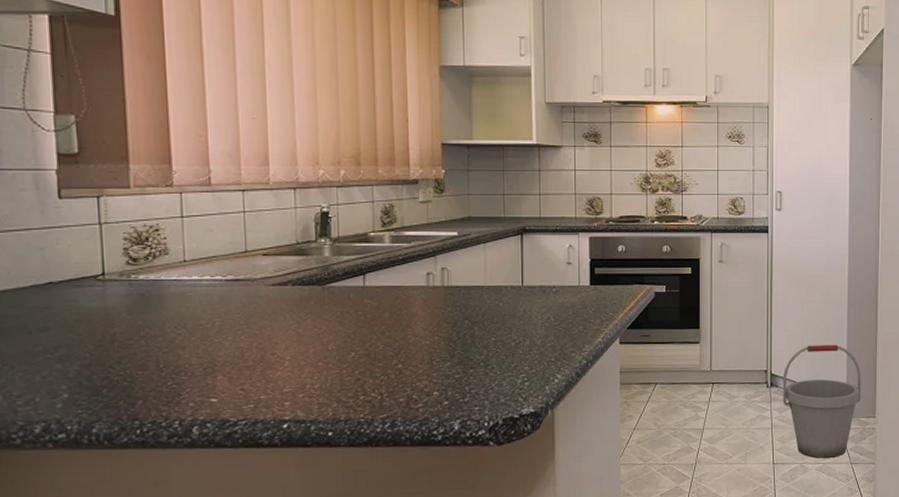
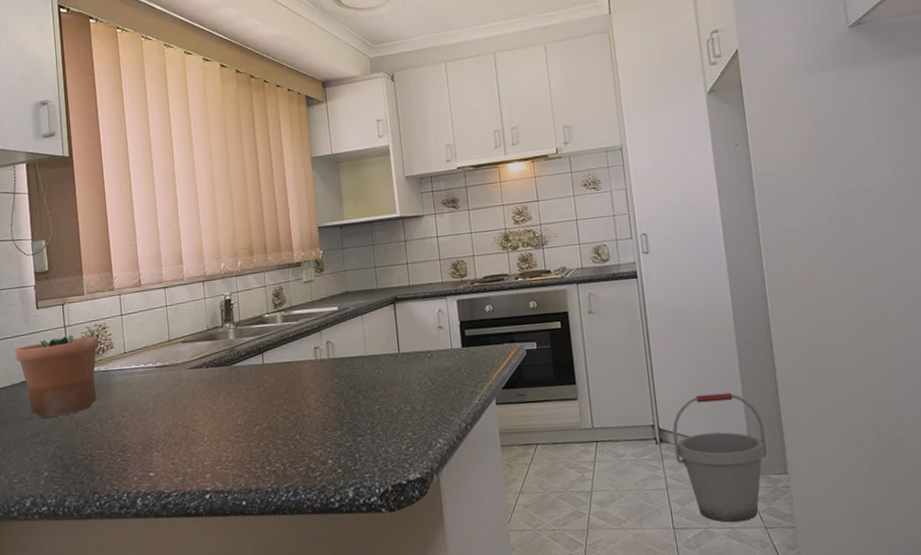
planter: none [22,234,149,330] -> present [14,335,100,418]

